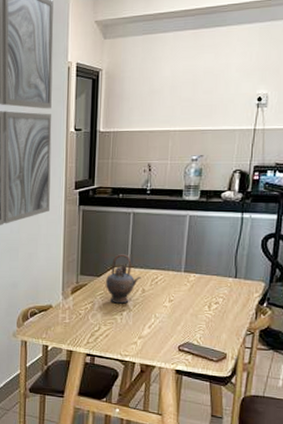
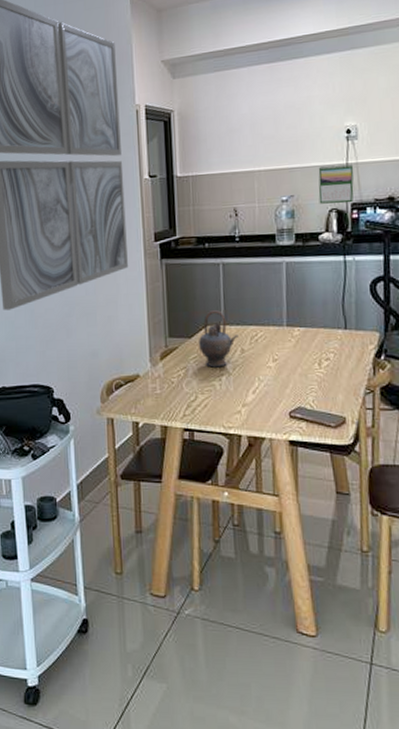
calendar: none [225,129,260,166] -> present [318,164,354,204]

